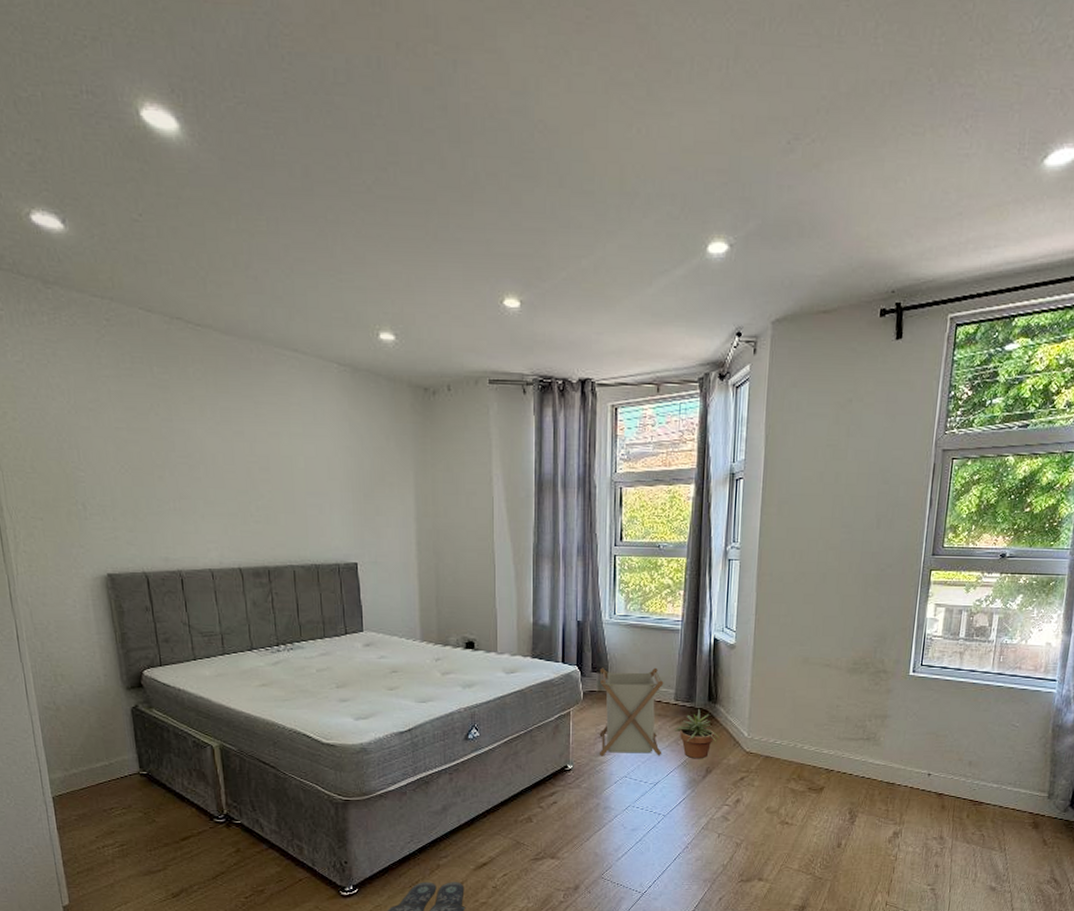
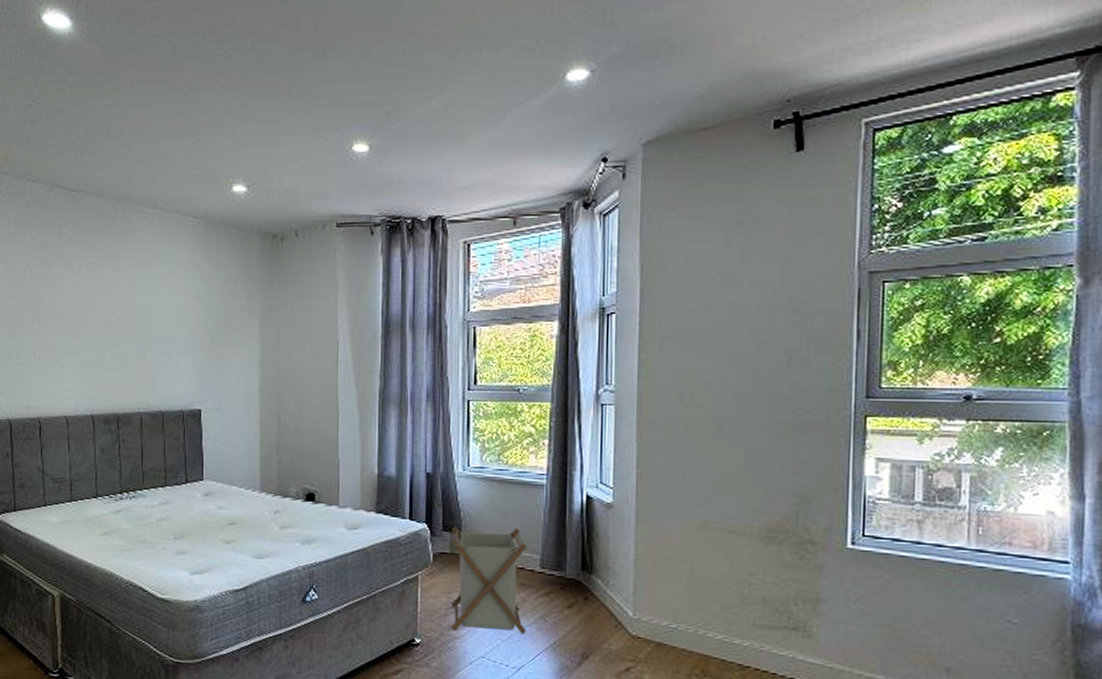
potted plant: present [675,709,720,759] -> none [542,580,598,641]

